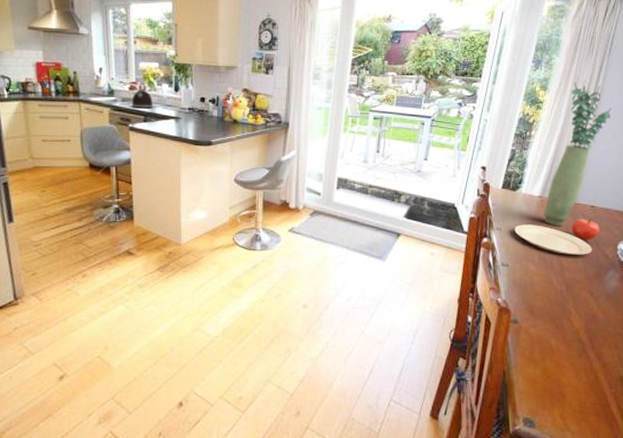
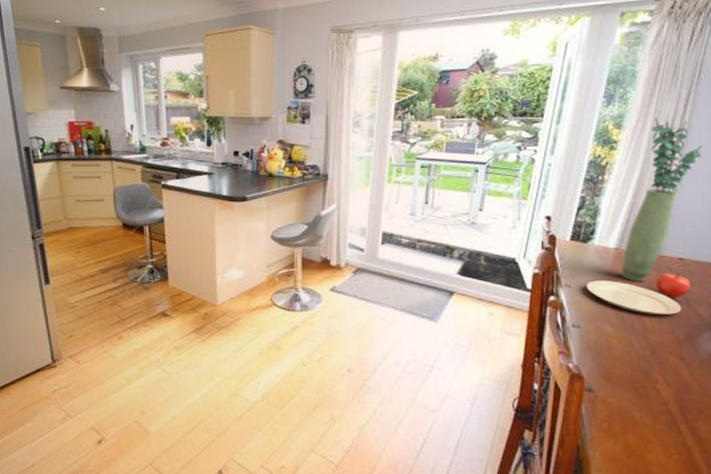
kettle: present [131,82,154,109] -> none [163,137,186,165]

